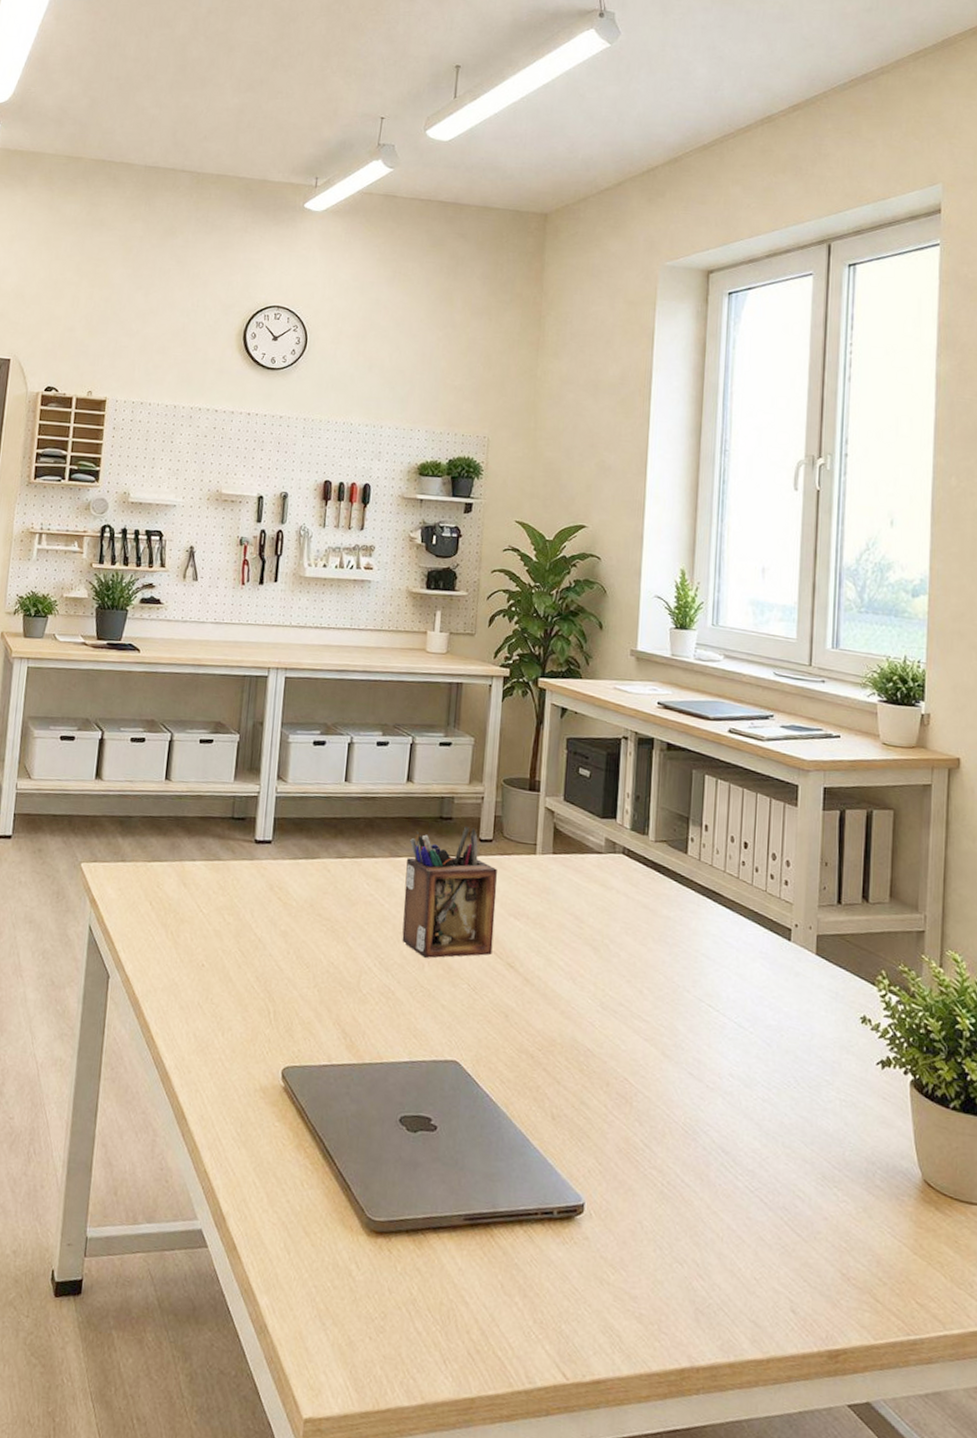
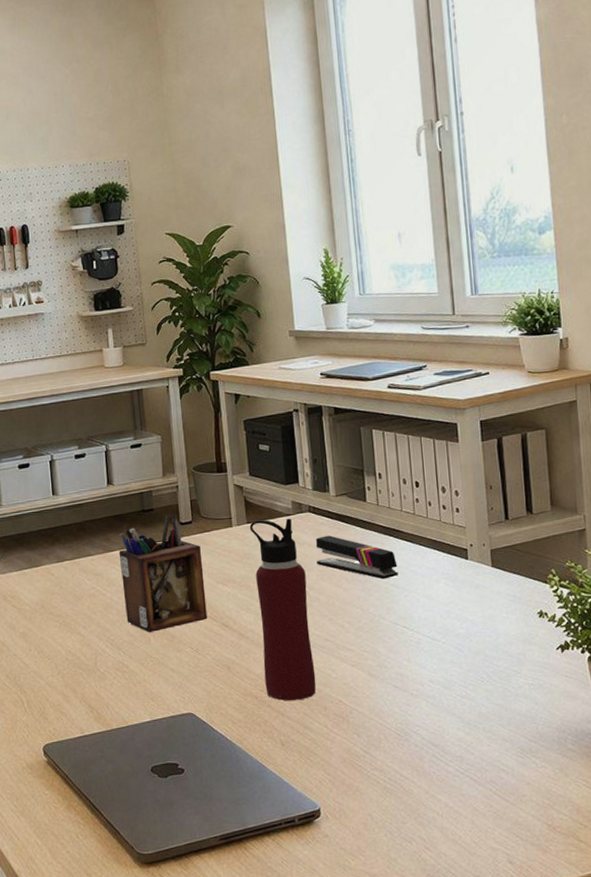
water bottle: none [544,851,609,1070] -> present [249,518,316,701]
stapler: none [623,884,712,947] -> present [315,535,398,580]

